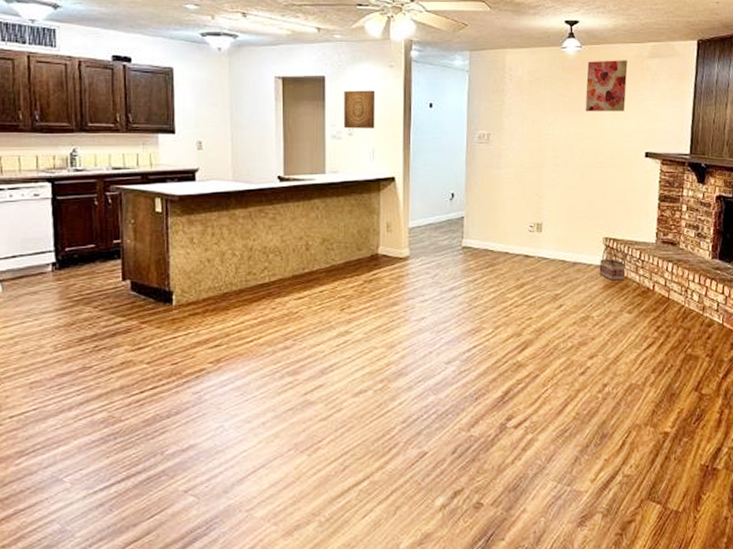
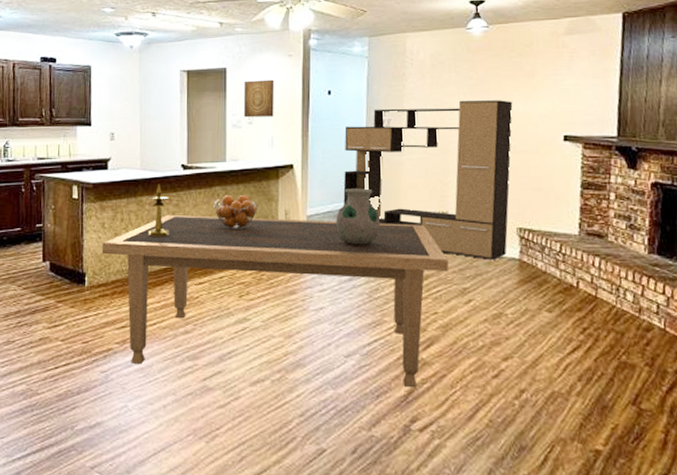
dining table: none [190,228,542,389] -> present [101,214,448,388]
candlestick: none [241,196,266,252] -> present [148,184,170,238]
fruit basket: none [313,208,359,243] -> present [213,195,257,229]
vase: none [437,201,480,256] -> present [336,188,381,245]
media console: none [444,118,602,267] -> present [343,100,513,260]
wall art: present [585,60,628,111] -> none [493,38,541,94]
basket: present [599,247,626,281] -> none [513,239,544,275]

